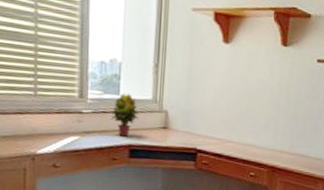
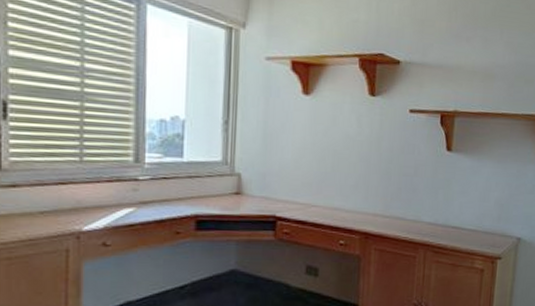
potted plant: present [111,92,140,137] -> none [174,154,207,206]

